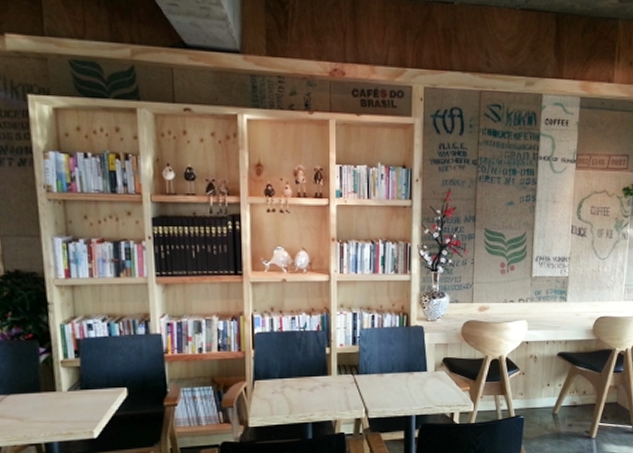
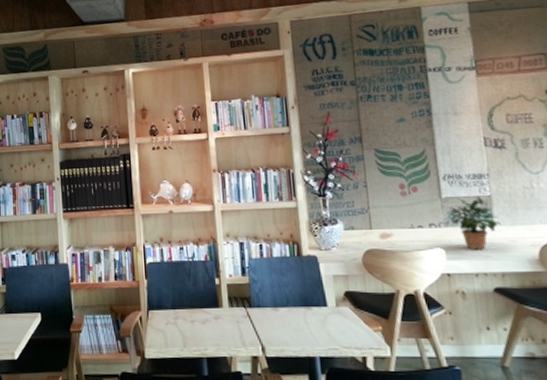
potted plant: none [531,276,573,322] -> present [444,196,503,250]

